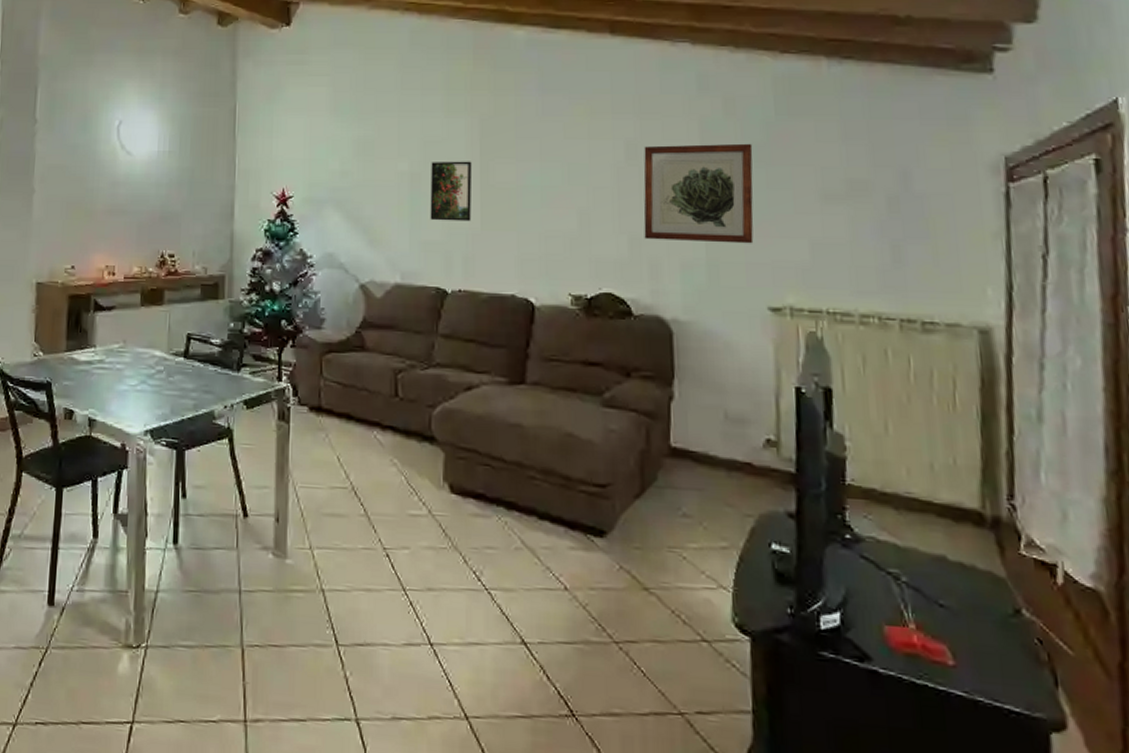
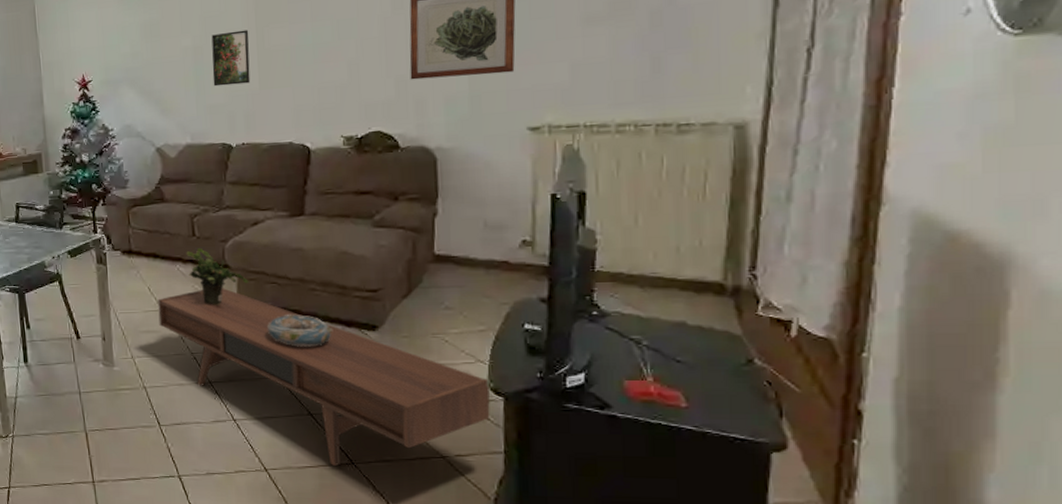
coffee table: none [347,465,736,719] -> present [157,288,491,467]
potted plant: none [386,413,458,488] -> present [186,248,249,305]
decorative bowl: none [477,507,553,552] -> present [268,314,332,347]

